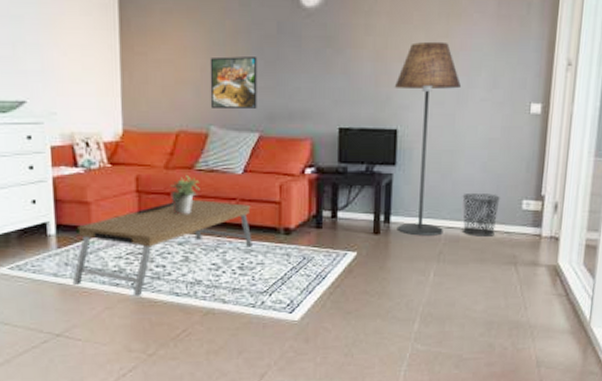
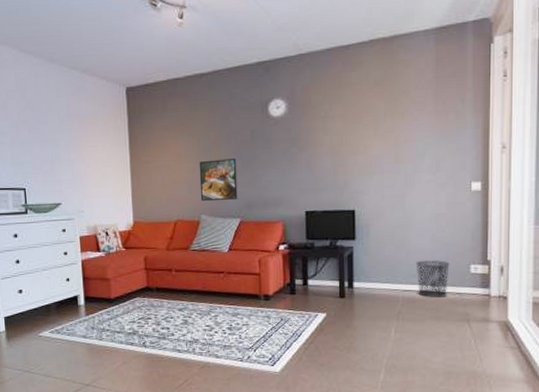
coffee table: present [72,199,252,298] -> none [97,273,238,354]
potted plant: present [170,174,200,214] -> none [171,254,195,286]
floor lamp: present [394,41,462,236] -> none [350,136,409,299]

